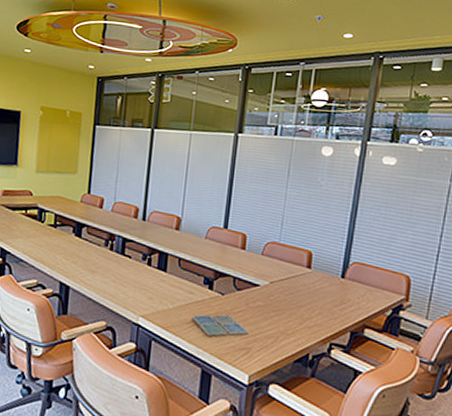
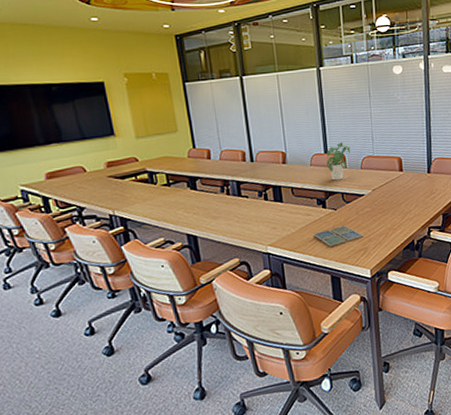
potted plant: none [224,219,255,262] -> present [326,142,351,181]

